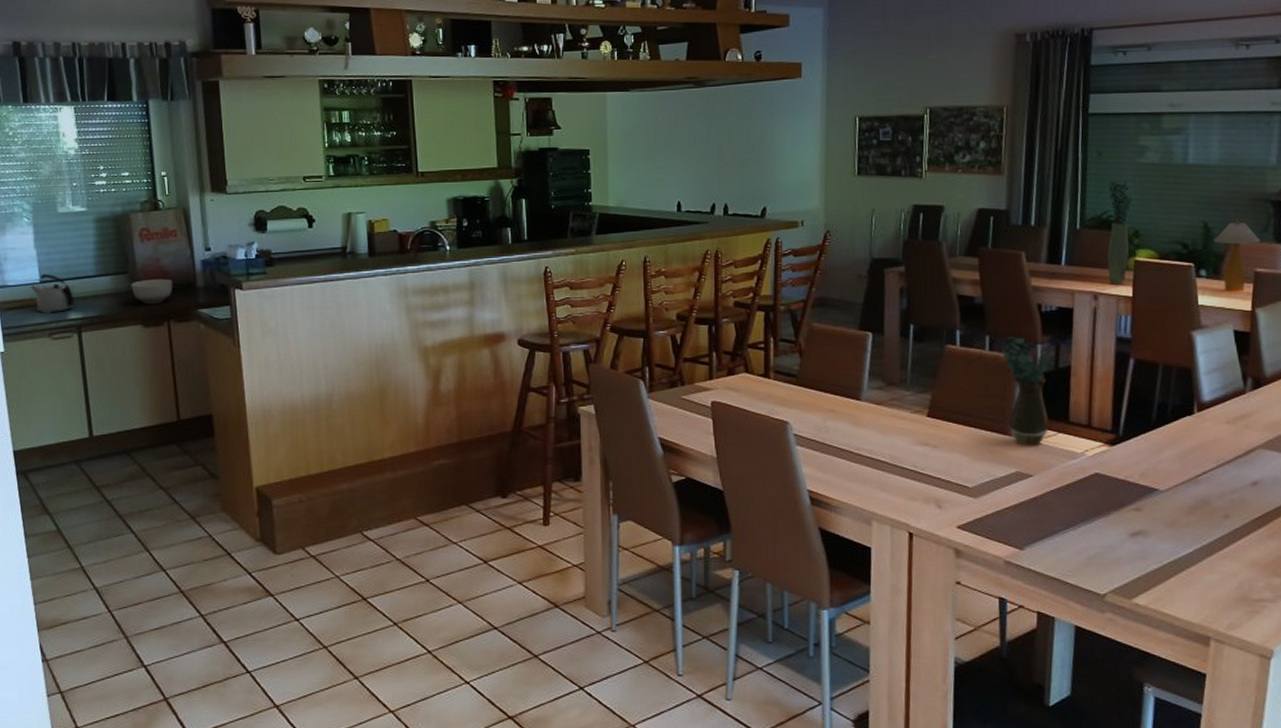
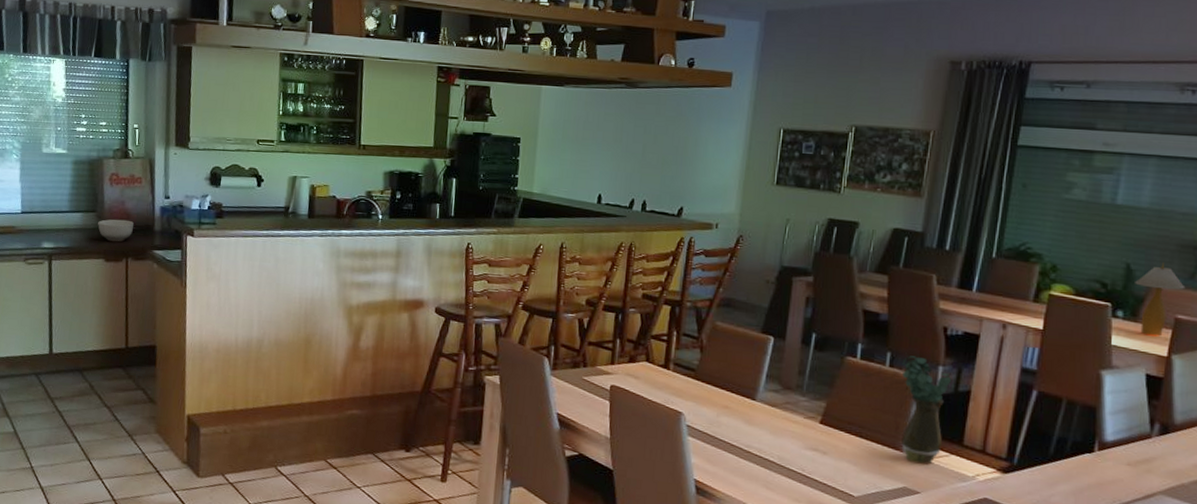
kettle: present [30,273,74,313] -> none [13,205,49,241]
vase: present [1107,178,1132,286] -> none [1019,210,1054,318]

